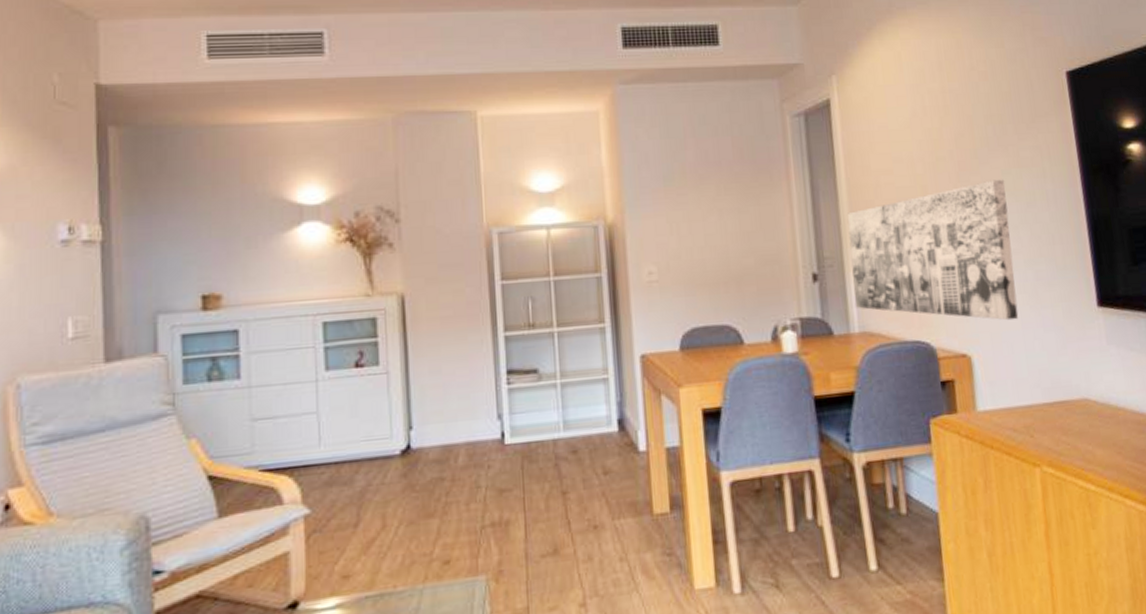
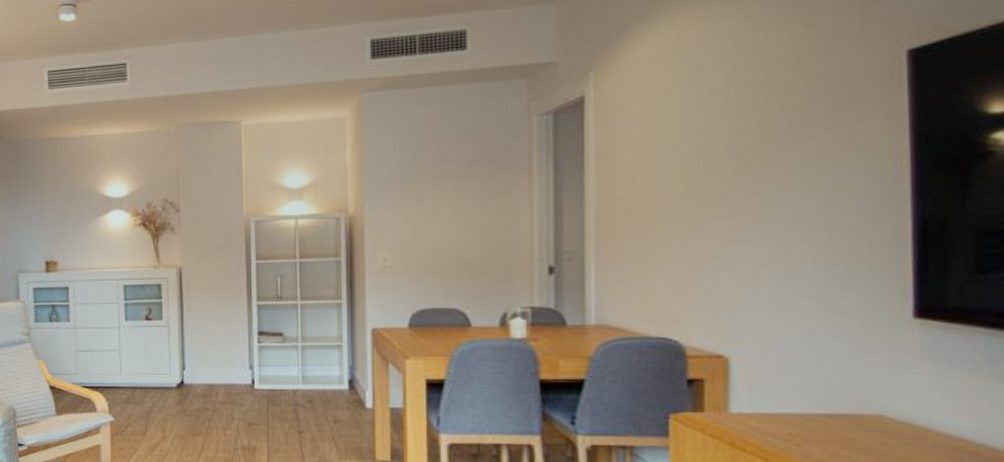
wall art: present [847,179,1019,321] -> none [592,175,799,325]

